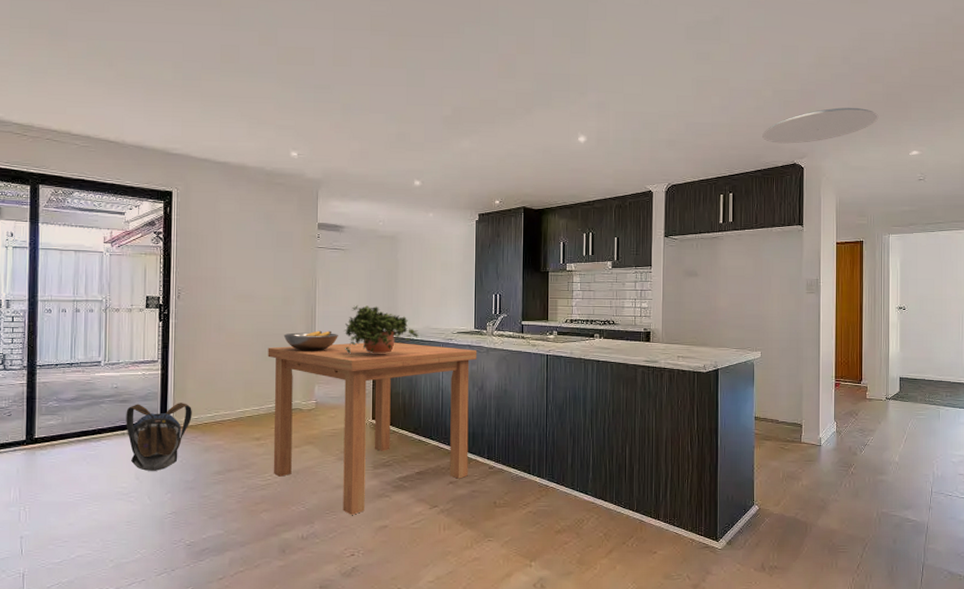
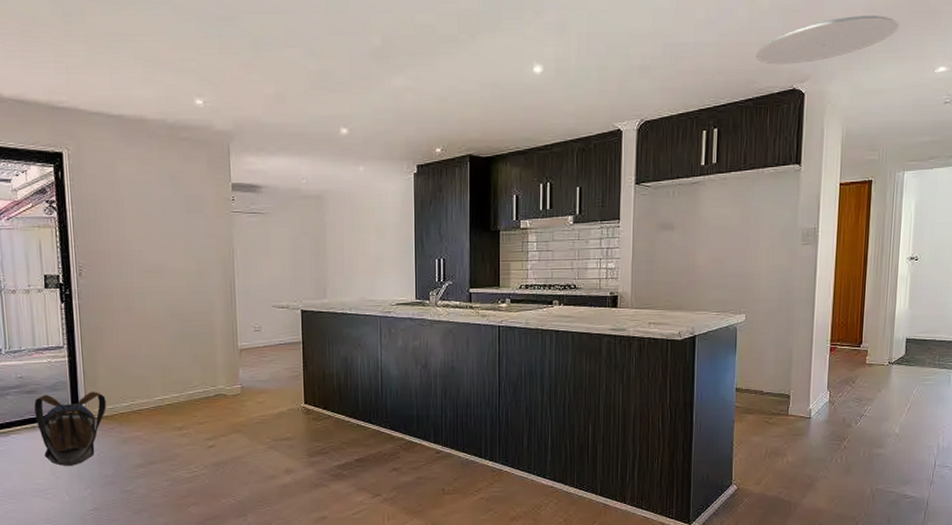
dining table: present [268,342,477,515] -> none [184,318,420,506]
fruit bowl: present [283,330,338,351] -> none [200,307,262,331]
potted plant: present [344,305,419,355] -> none [268,277,353,333]

